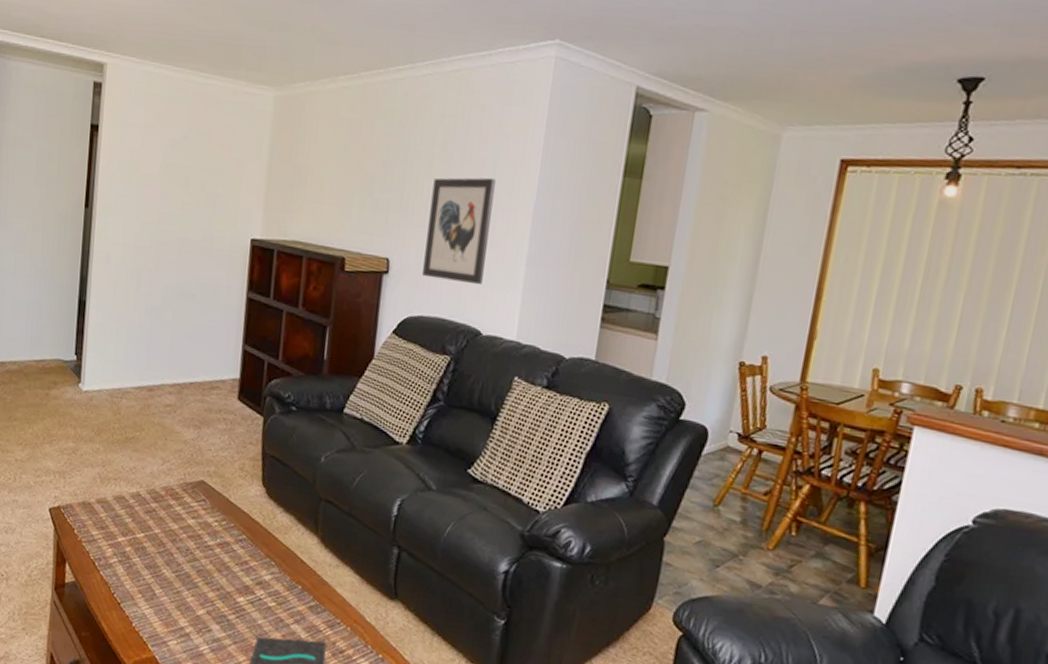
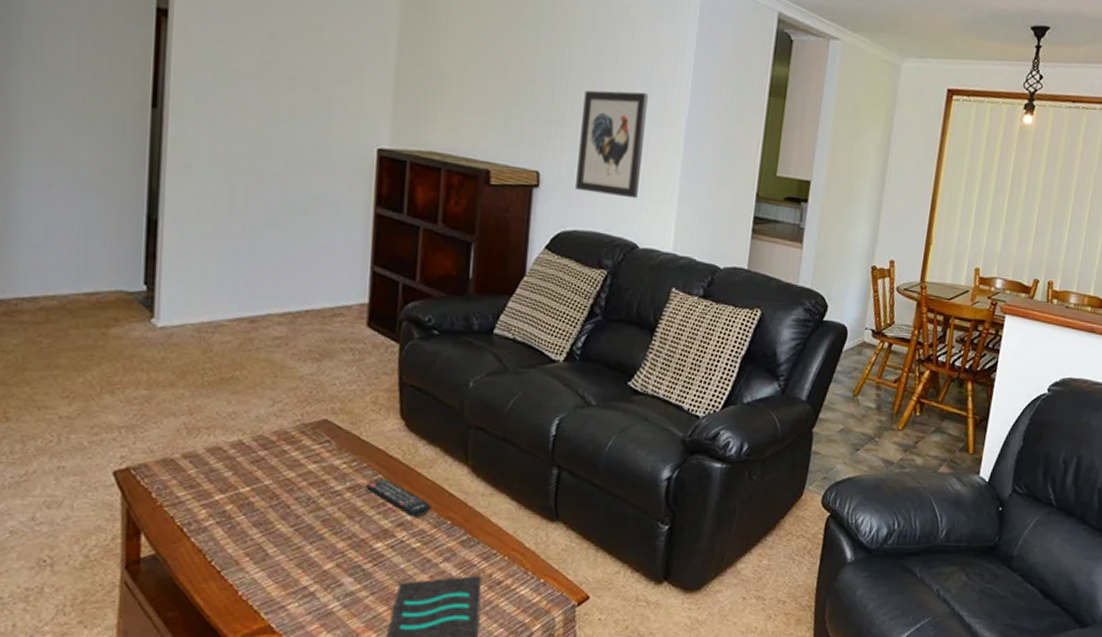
remote control: none [231,540,285,579] -> present [364,480,431,517]

